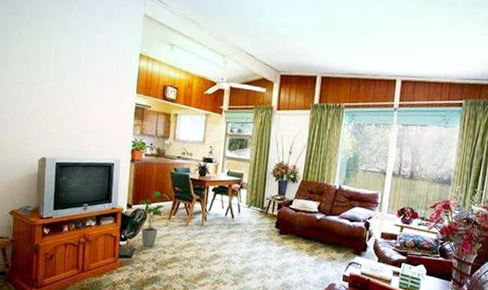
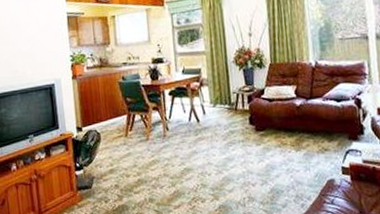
house plant: present [139,190,169,247] -> none [89,106,123,173]

